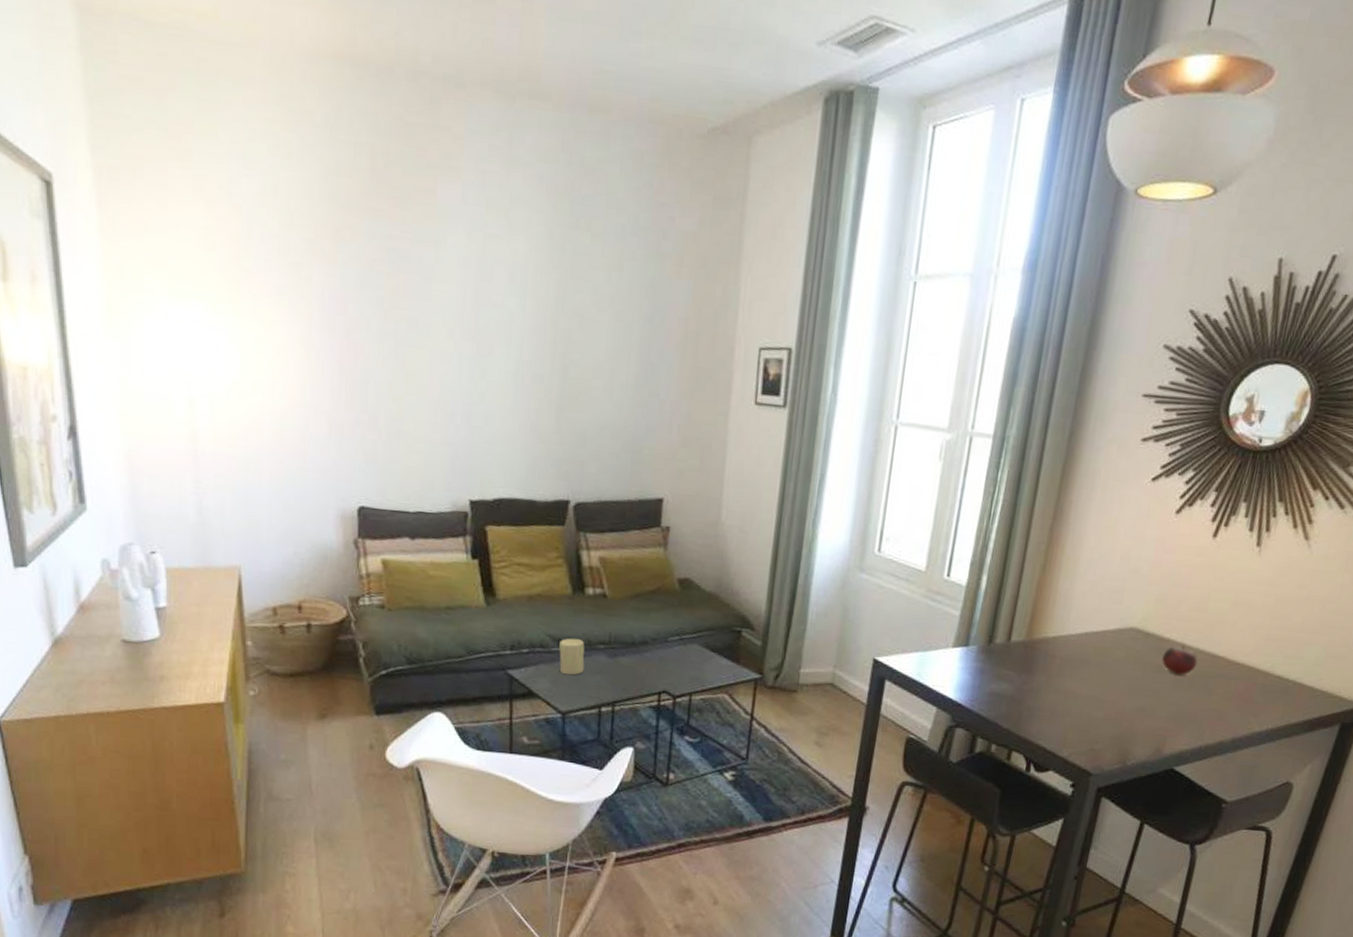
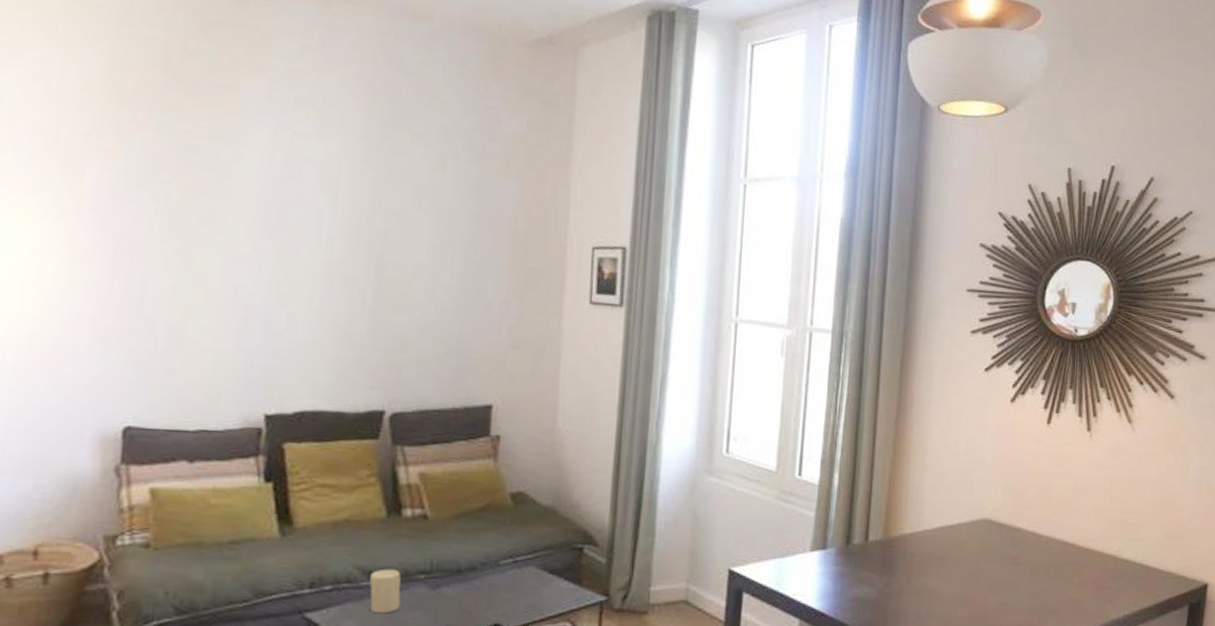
fruit: present [1162,646,1198,676] -> none [1017,535,1050,566]

